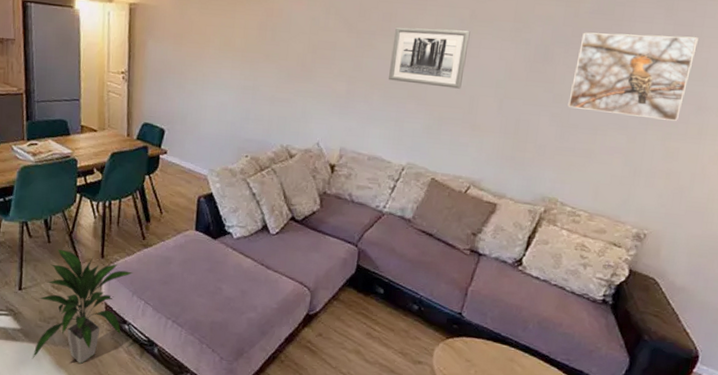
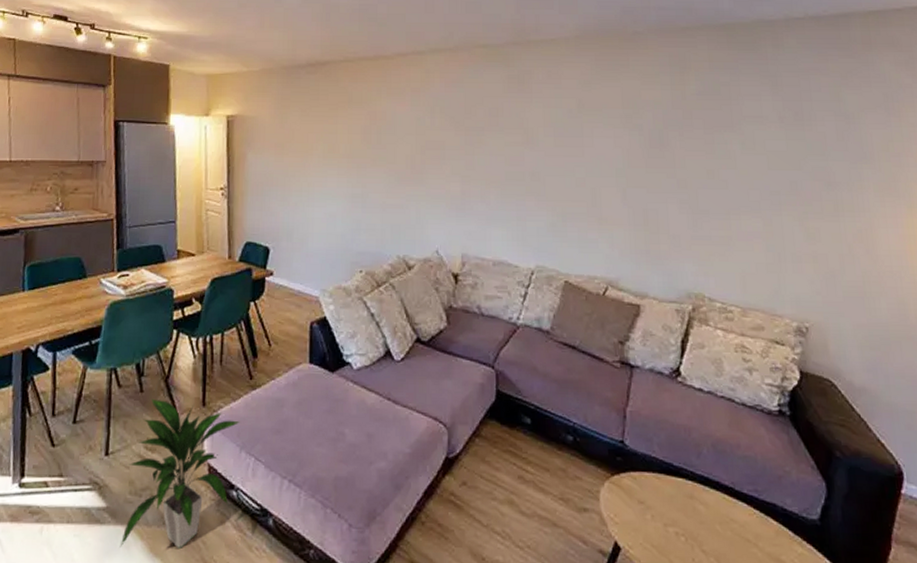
wall art: present [389,27,470,89] -> none [503,119,581,181]
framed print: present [568,32,698,121] -> none [693,111,811,199]

